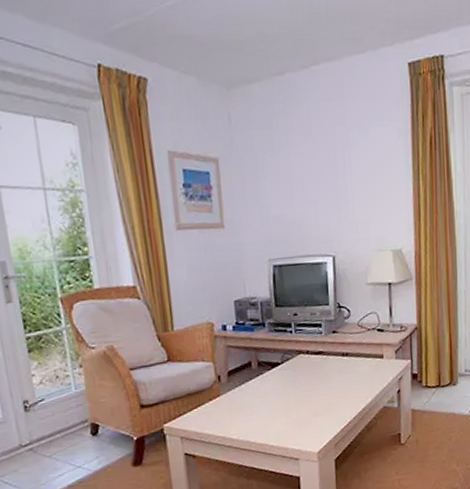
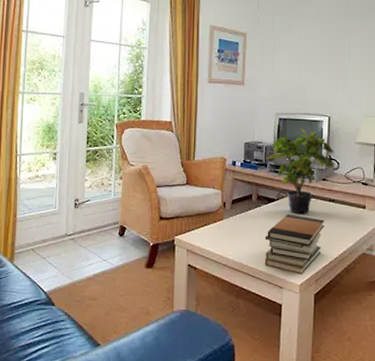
potted plant: none [263,275,344,375] -> present [266,129,334,214]
book stack: none [272,377,340,442] -> present [264,214,325,274]

